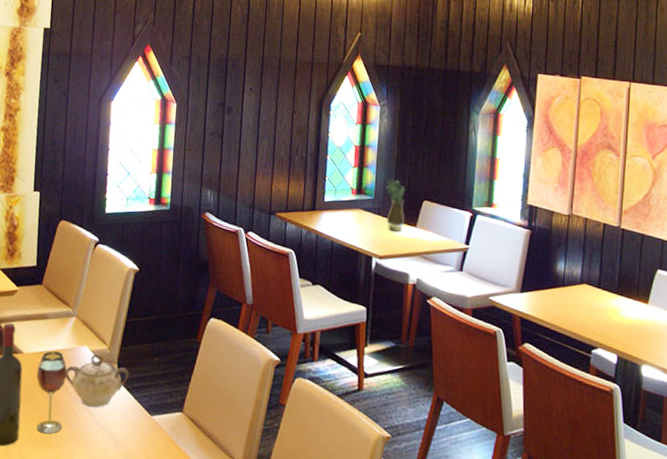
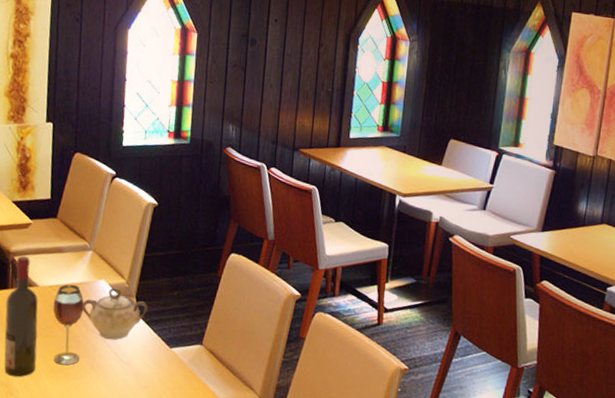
vase: present [386,178,406,232] -> none [411,115,432,170]

